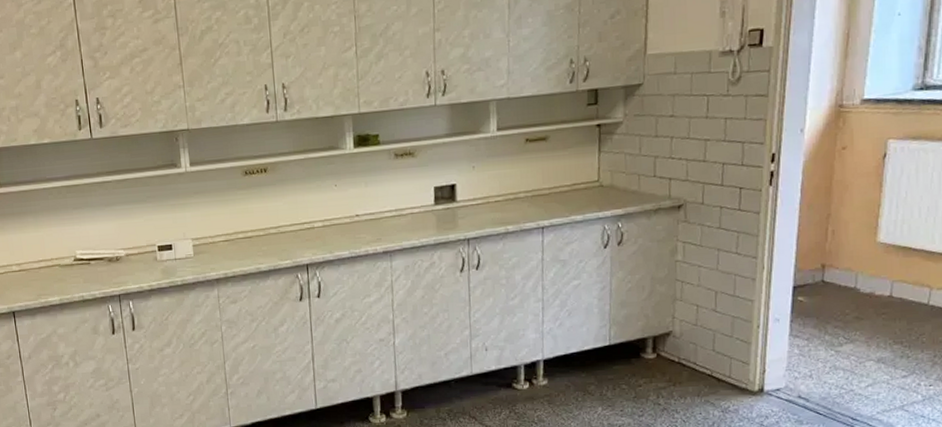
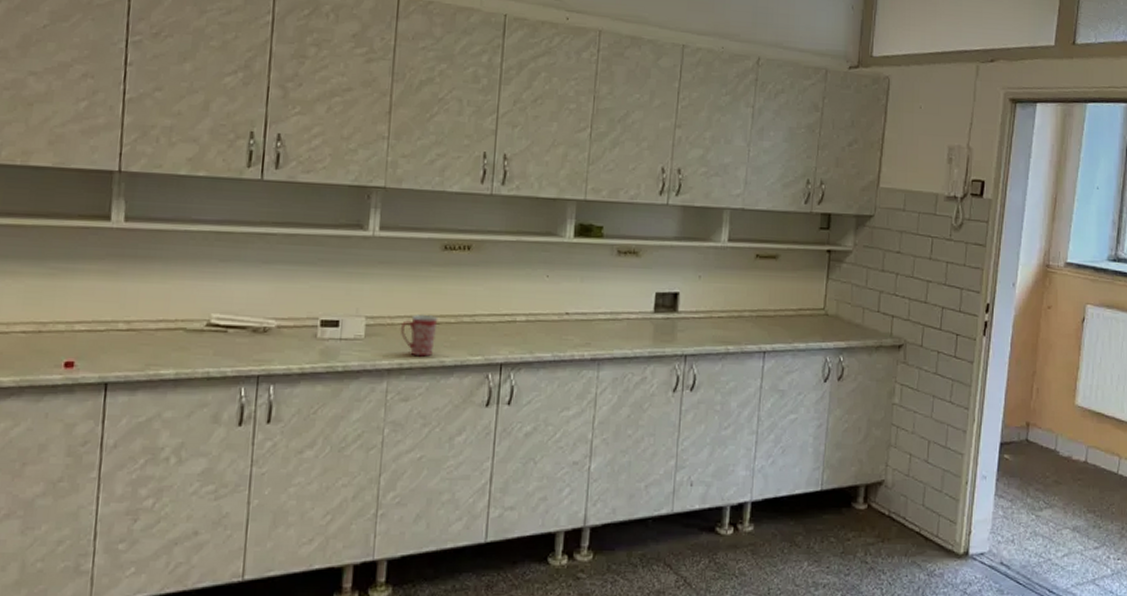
mug: none [220,231,251,266] -> present [400,314,438,357]

